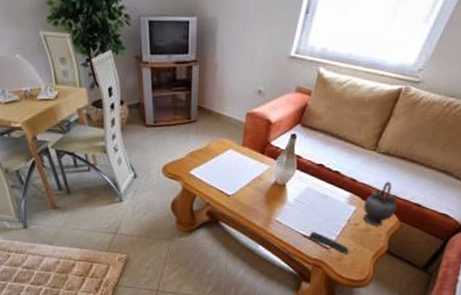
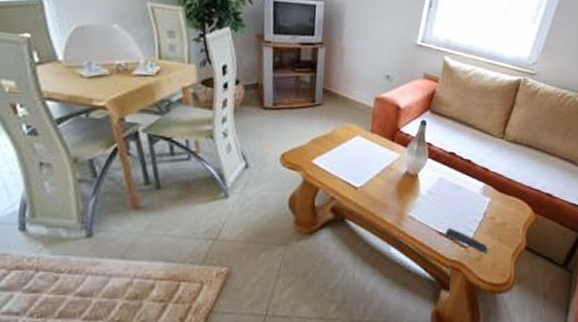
teapot: present [363,181,397,226] -> none [498,170,530,219]

